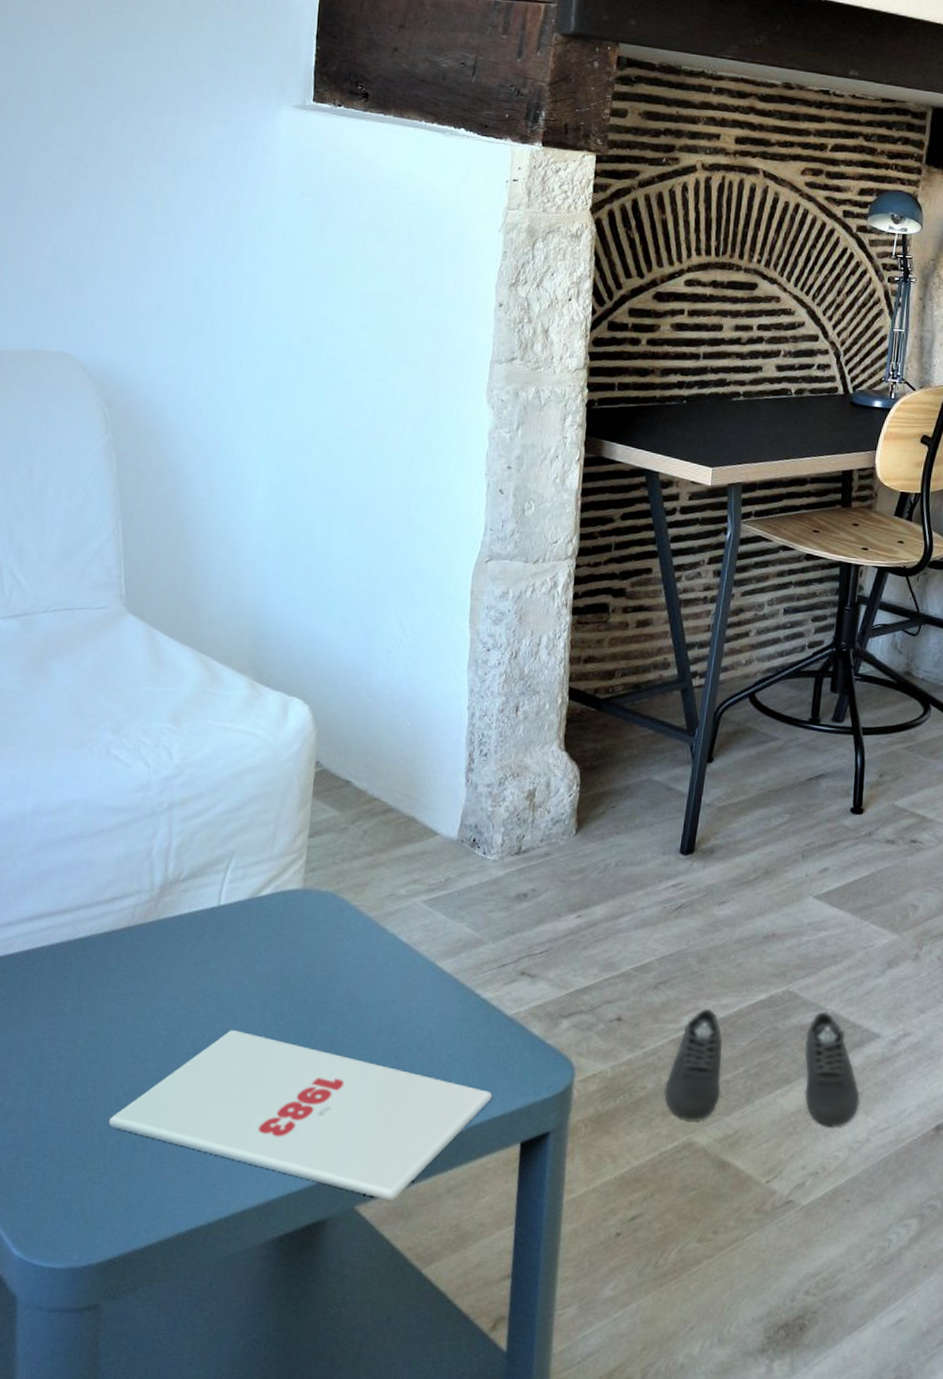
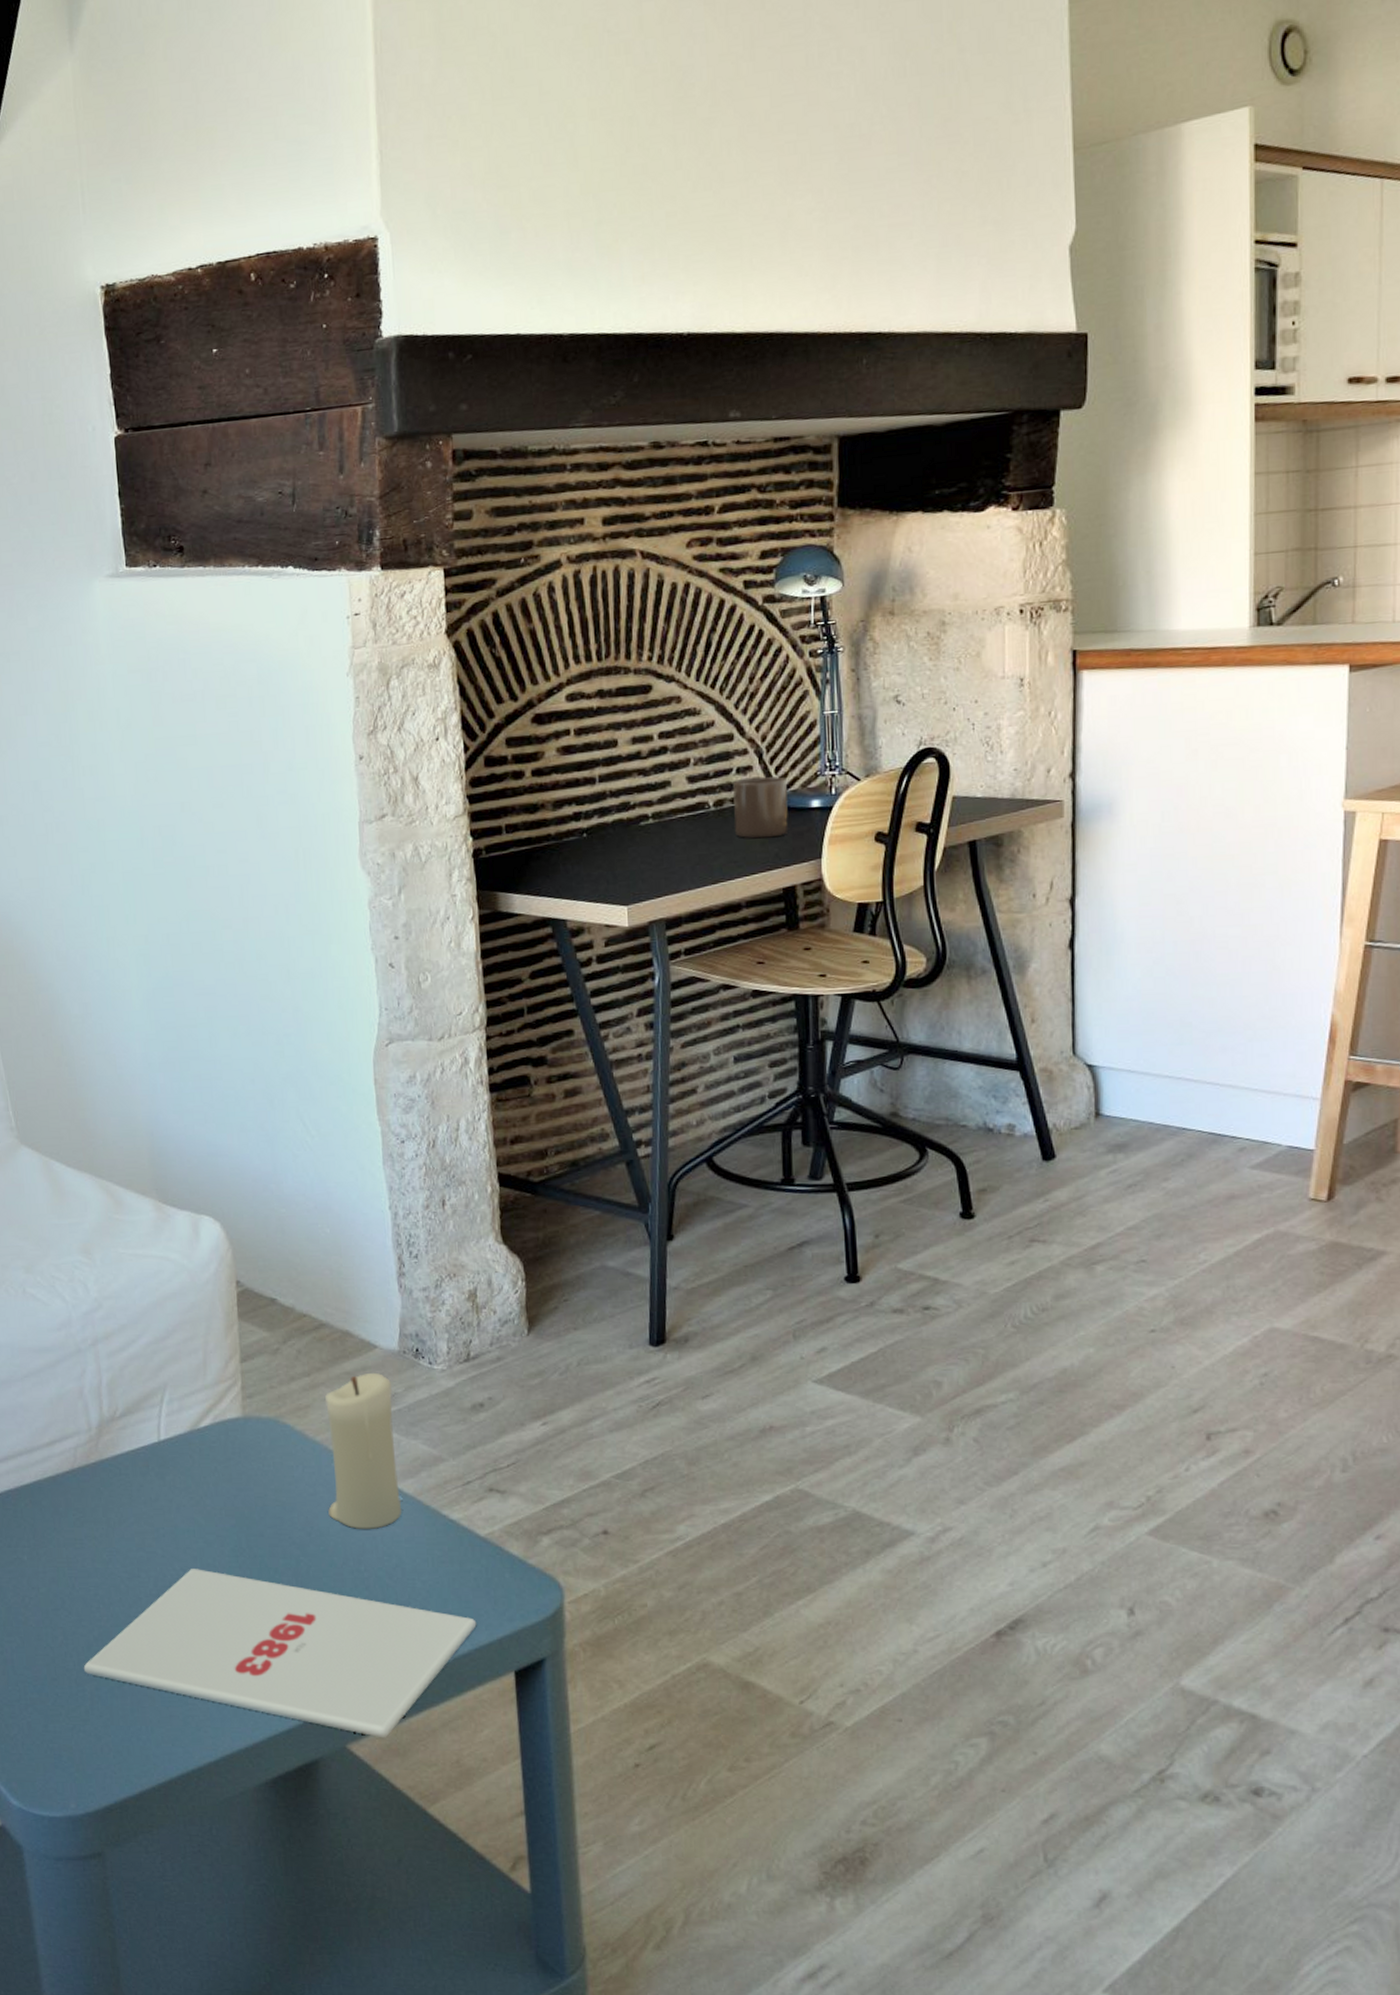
candle: none [370,857,447,1004] -> present [325,1372,403,1530]
shoe: present [663,1008,860,1127] -> none [667,1509,899,1638]
mug: none [809,374,857,427] -> present [733,776,789,839]

